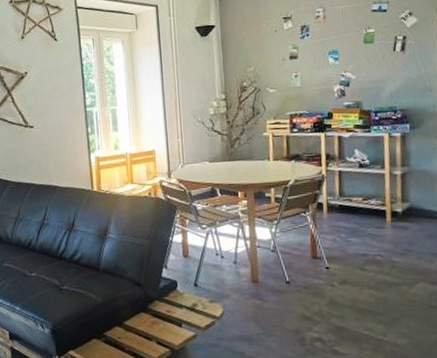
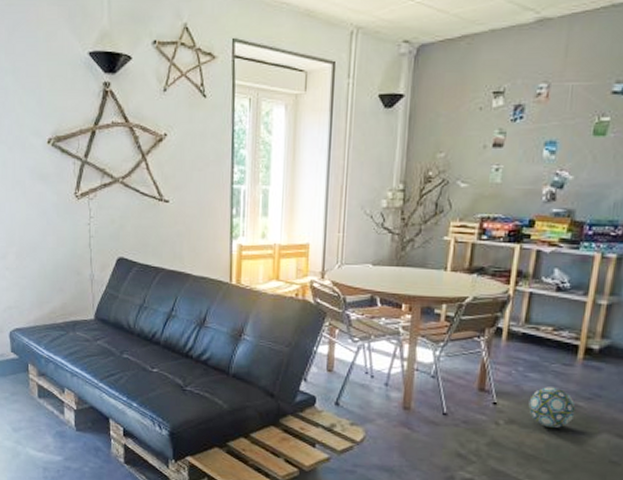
ball: none [354,248,394,284] -> present [528,387,576,429]

